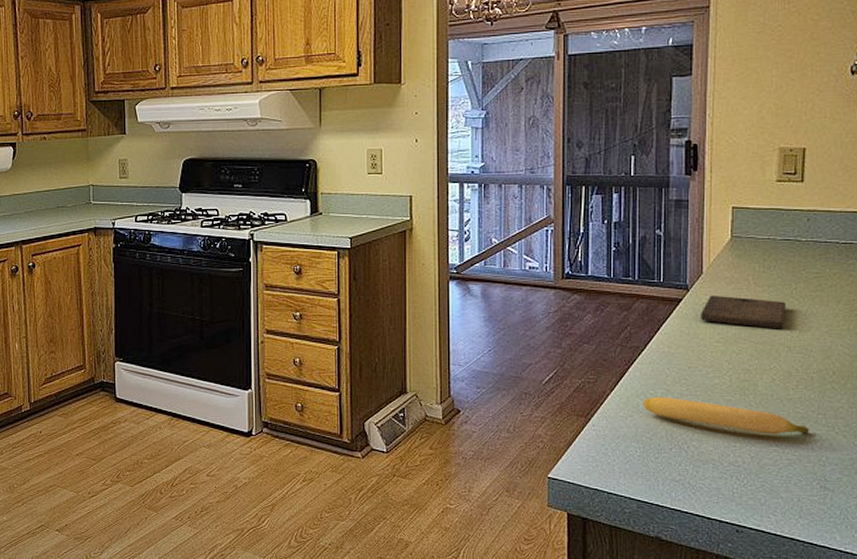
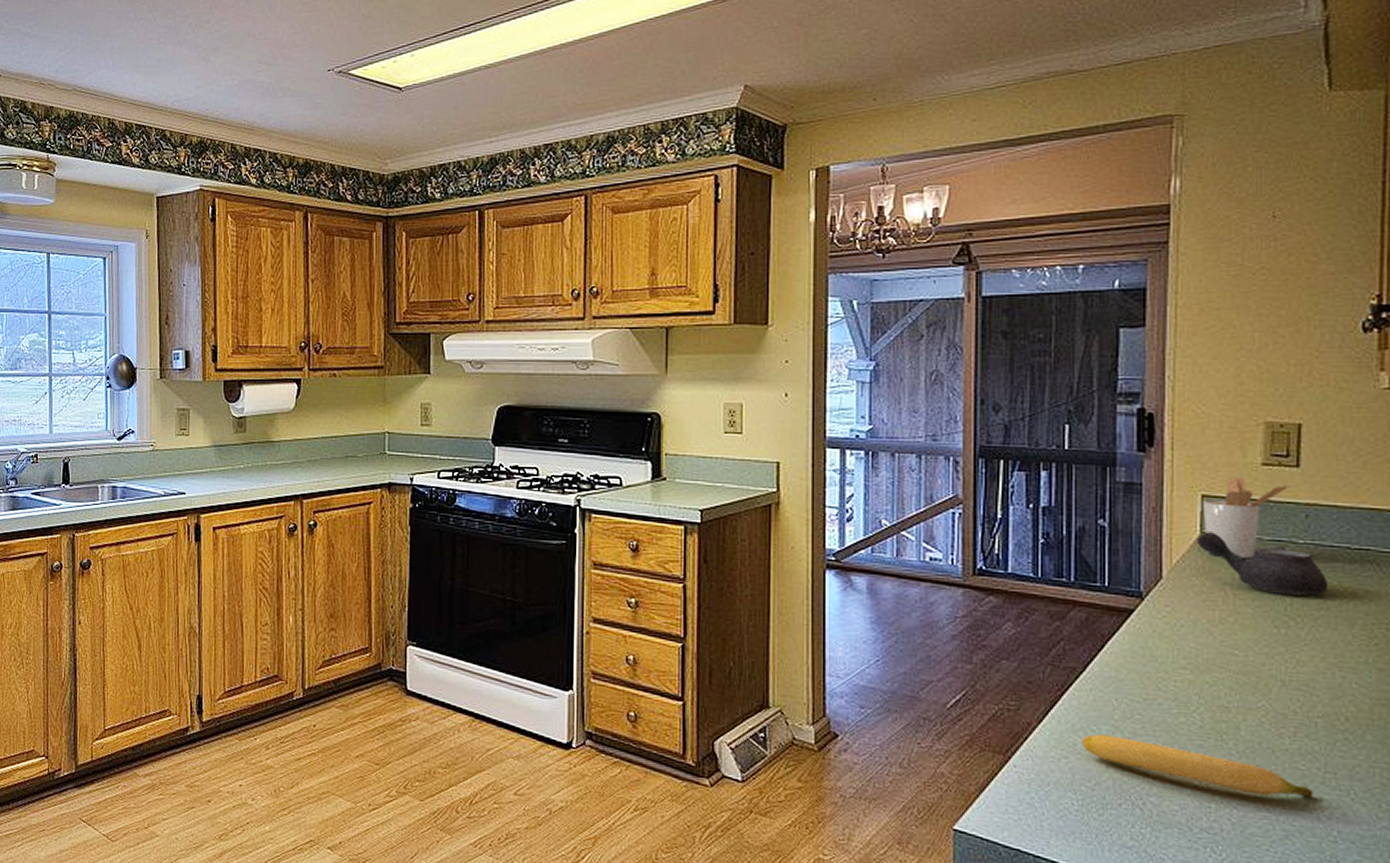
cutting board: present [701,295,786,329] -> none [1160,606,1277,657]
teapot: none [727,236,823,281] -> present [1196,532,1329,596]
utensil holder: none [732,191,797,254] -> present [1201,476,1291,558]

